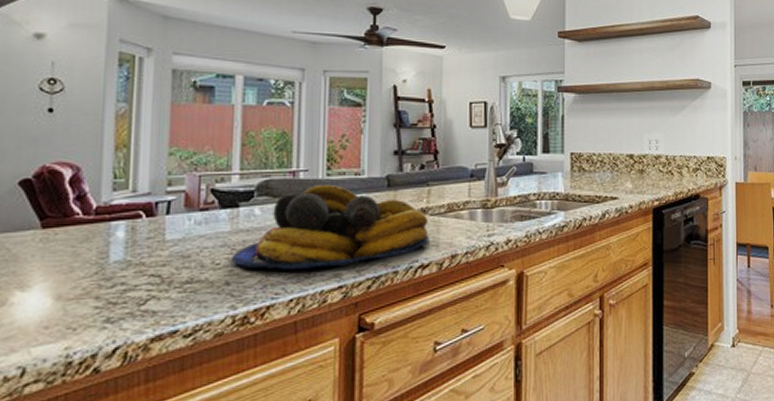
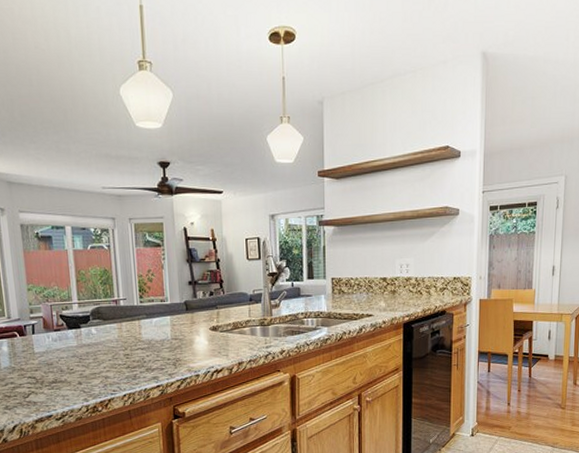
fruit bowl: present [230,184,430,270] -> none [80,309,221,373]

